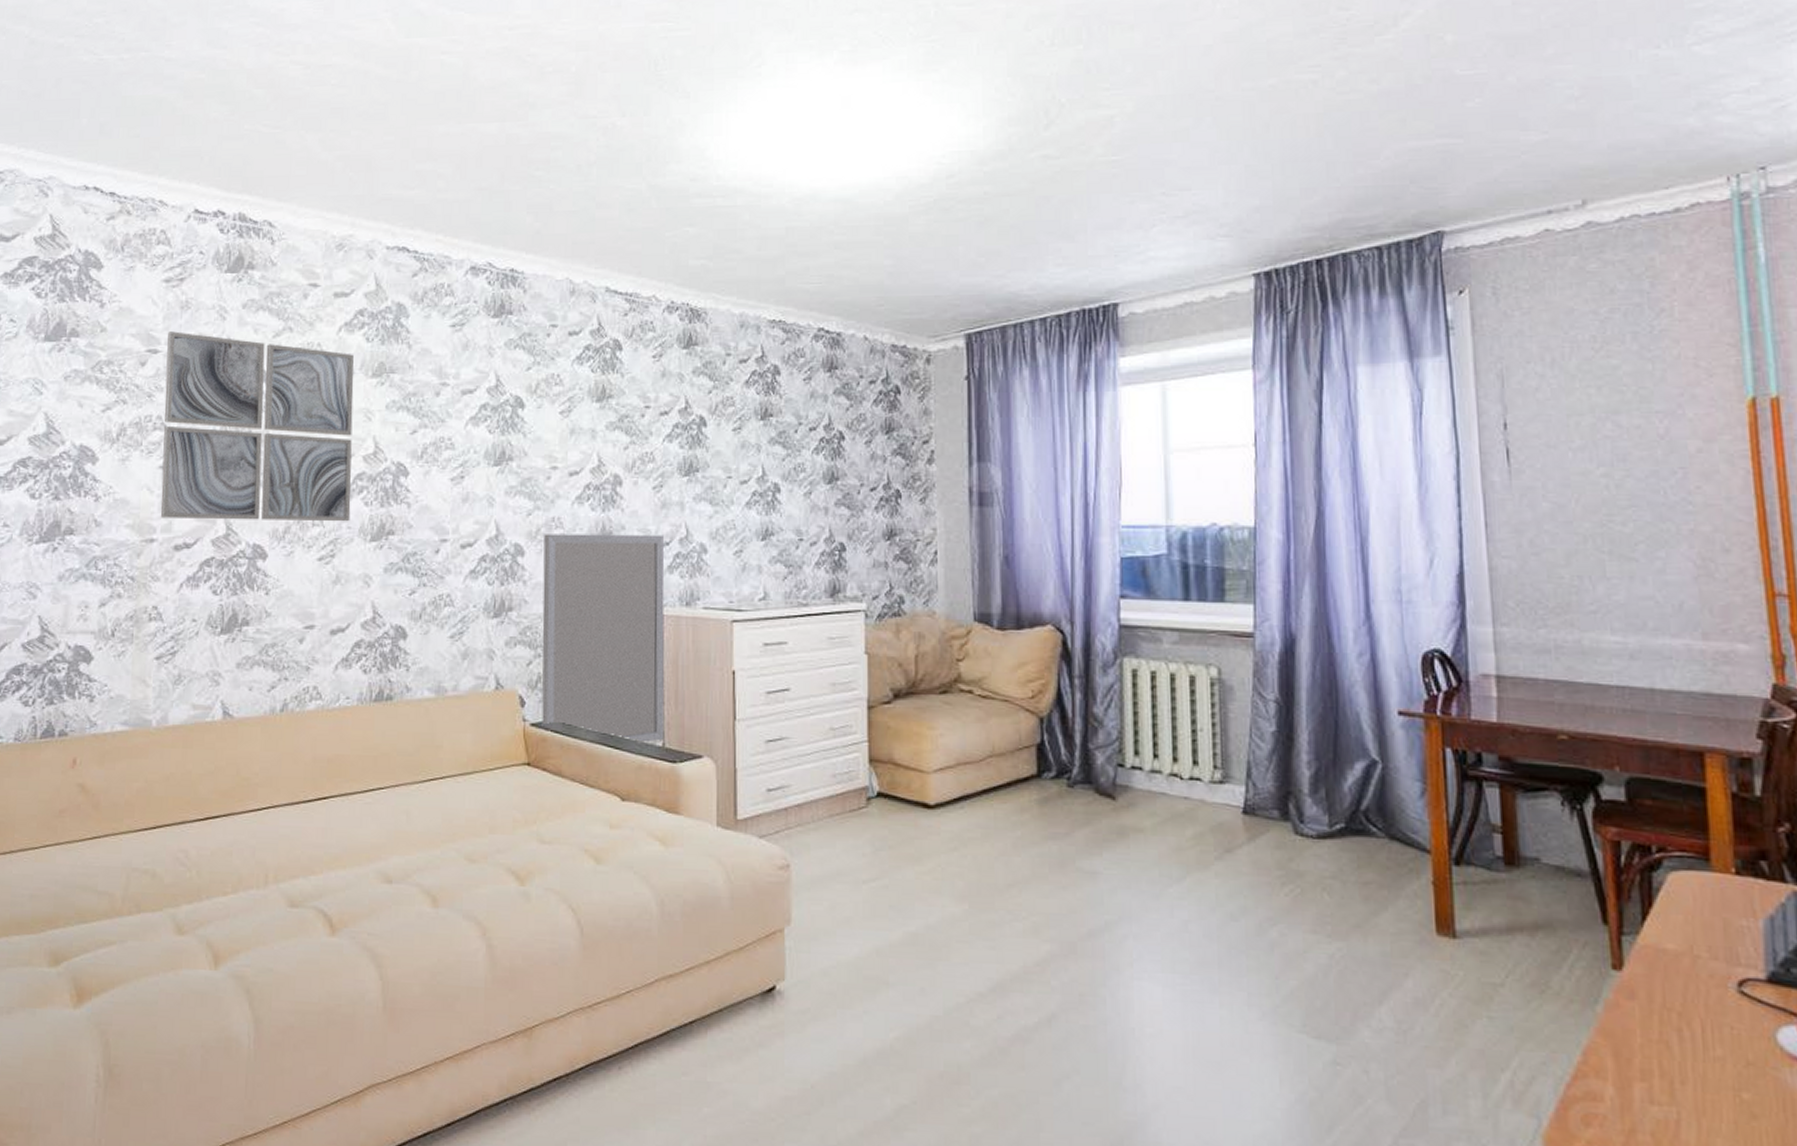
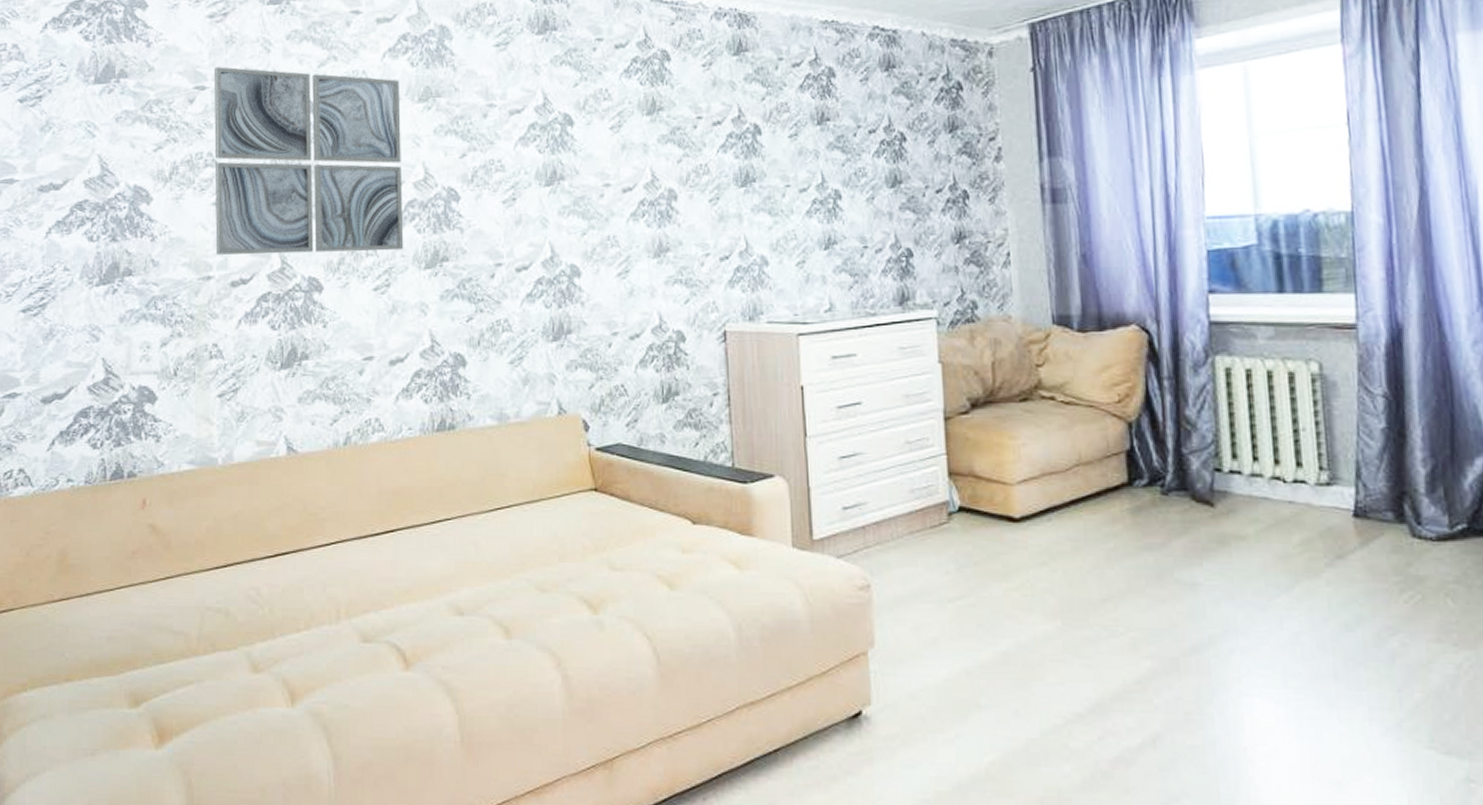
home mirror: present [542,534,665,744] -> none [600,248,734,465]

